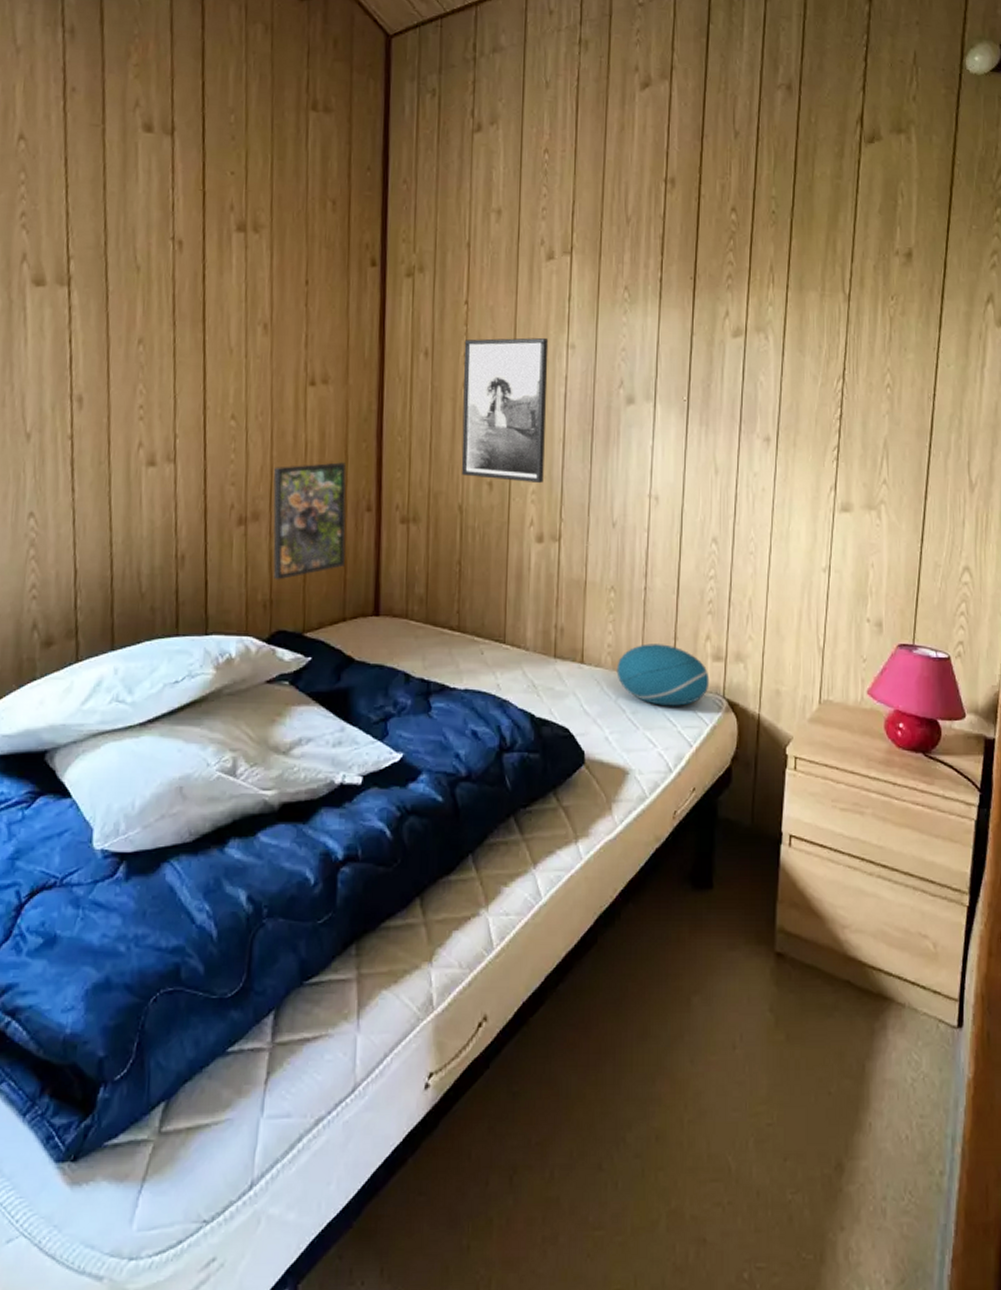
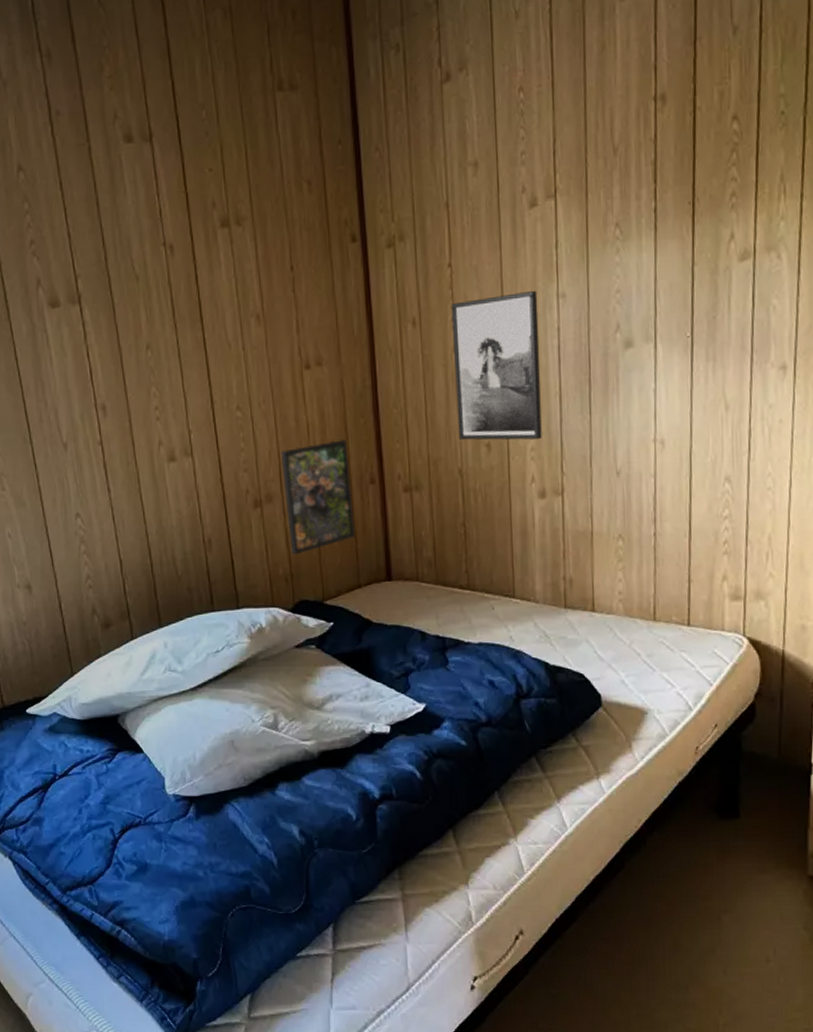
cushion: present [616,644,710,706] -> none [629,587,728,647]

